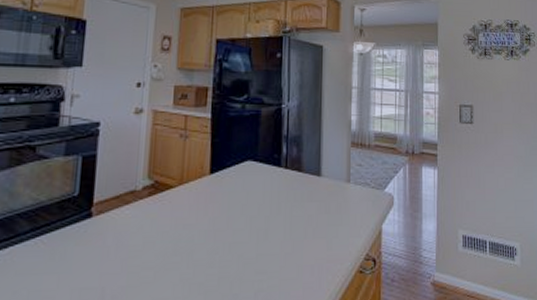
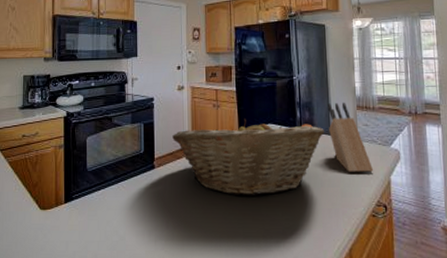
fruit basket: none [121,152,313,252] -> present [172,118,324,196]
knife block: none [318,137,365,220] -> present [328,102,374,172]

